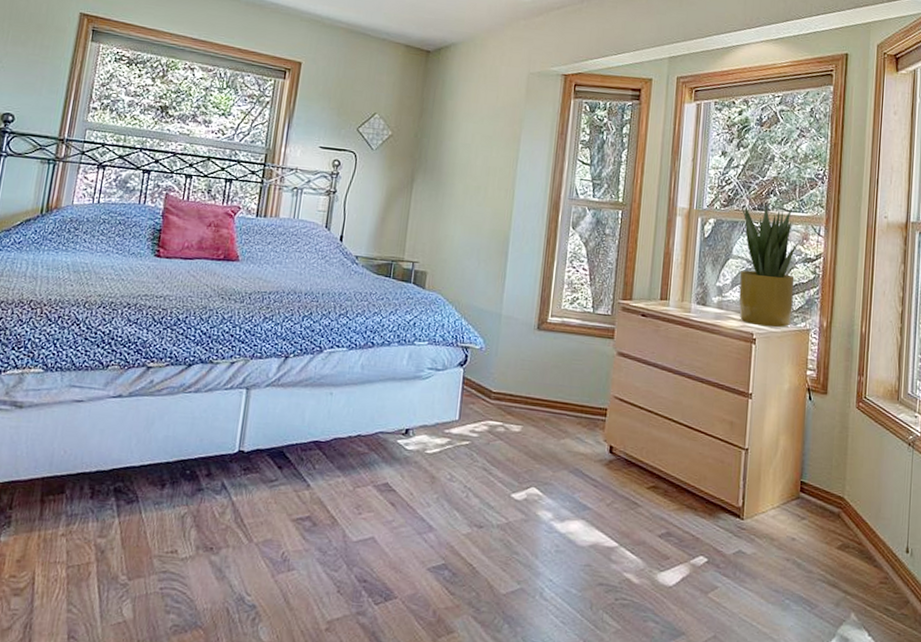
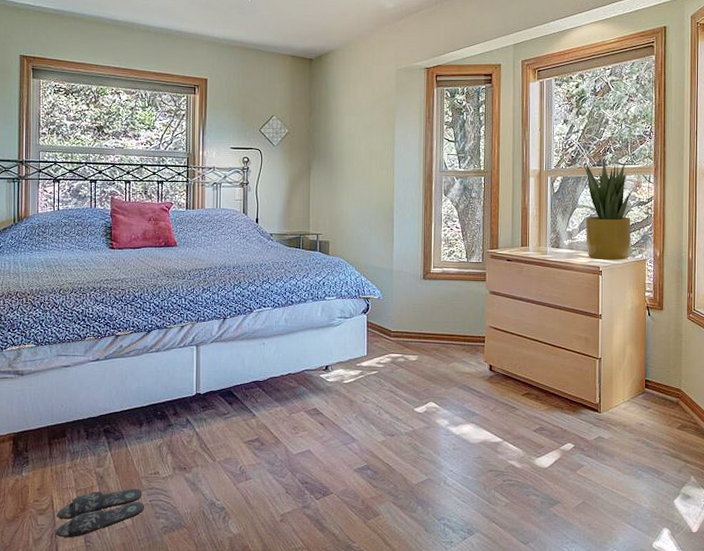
slippers: none [31,570,152,631] -> present [55,488,144,537]

